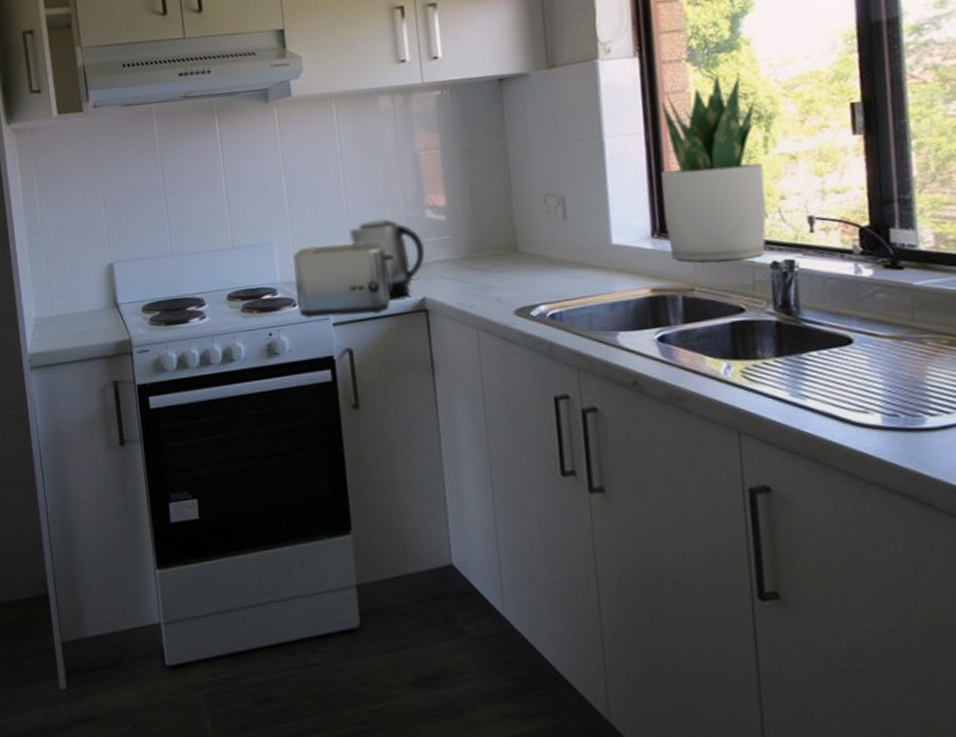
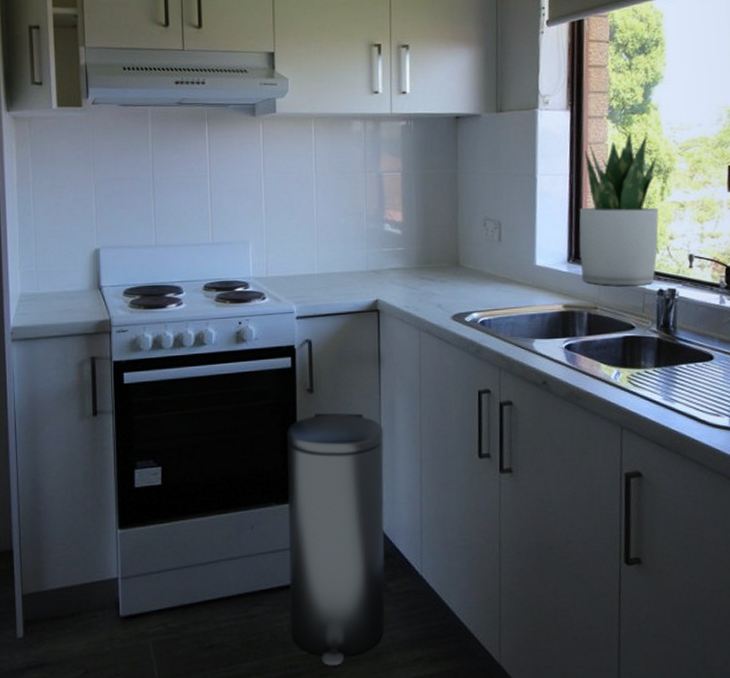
toaster: present [293,241,395,319] -> none [266,247,355,311]
pedal bin: none [333,429,466,724] -> present [287,412,386,667]
kettle: present [349,219,425,298] -> none [317,228,381,298]

